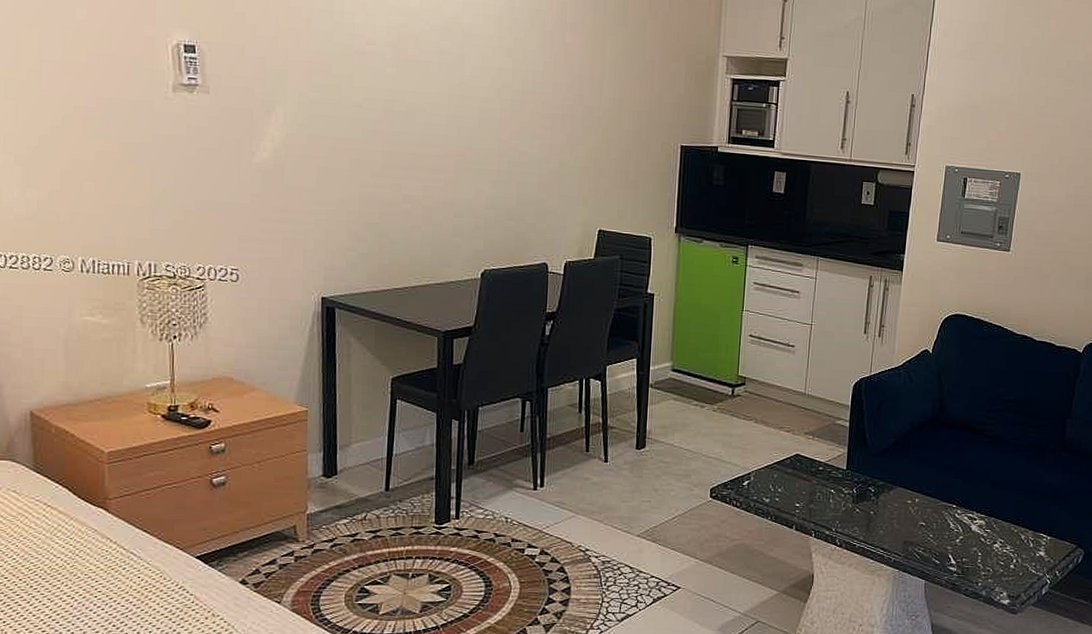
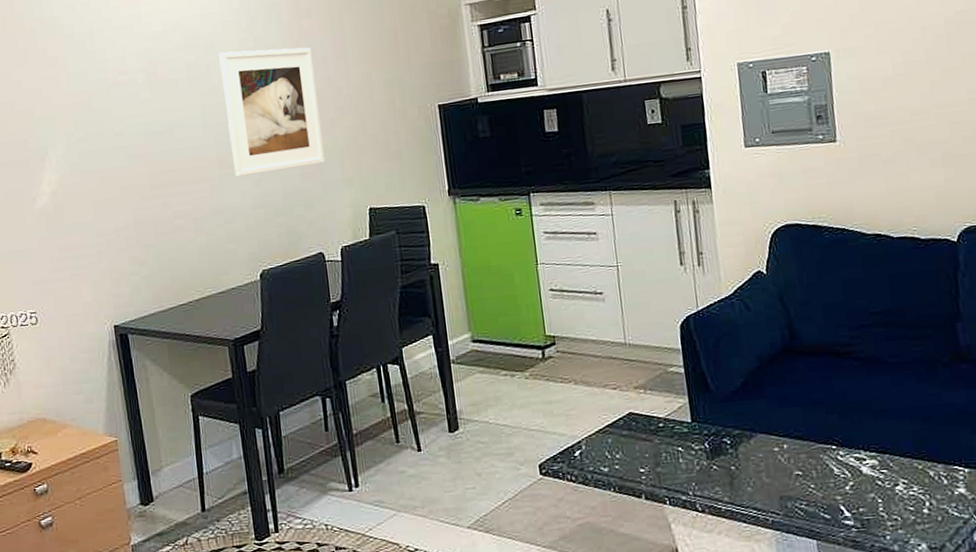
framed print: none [472,46,569,179] -> present [219,47,326,178]

